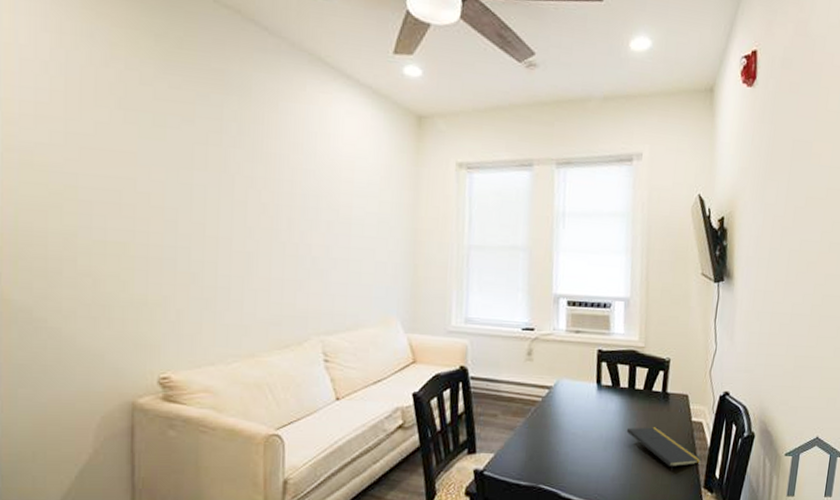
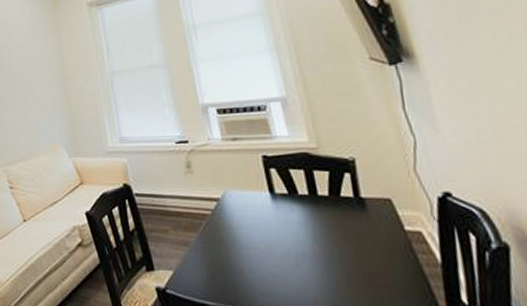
notepad: present [626,427,702,473] -> none [318,239,435,295]

